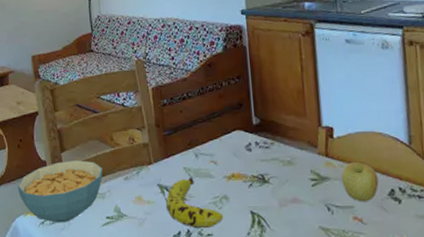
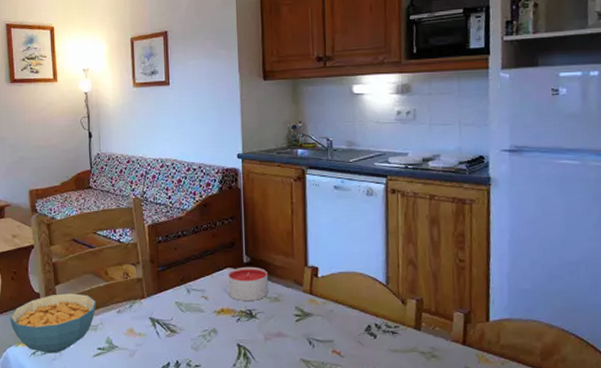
fruit: present [165,176,223,228] -> none [156,310,211,359]
candle: none [236,128,281,165] -> present [227,266,268,301]
apple: present [341,161,379,202] -> none [323,299,357,337]

